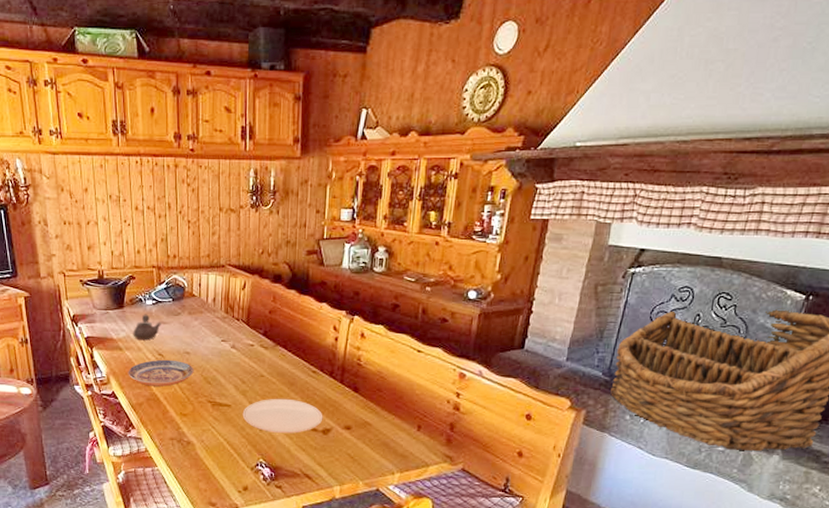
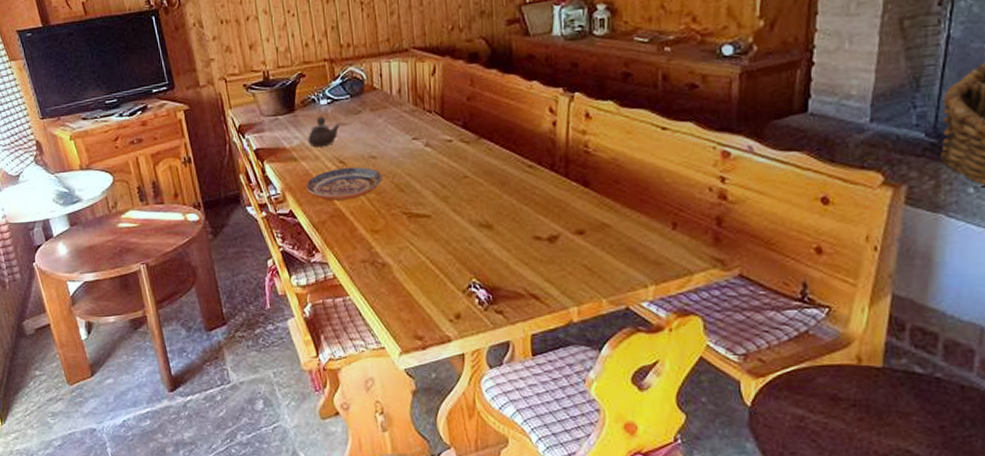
plate: present [242,398,323,434] -> none [445,202,547,246]

